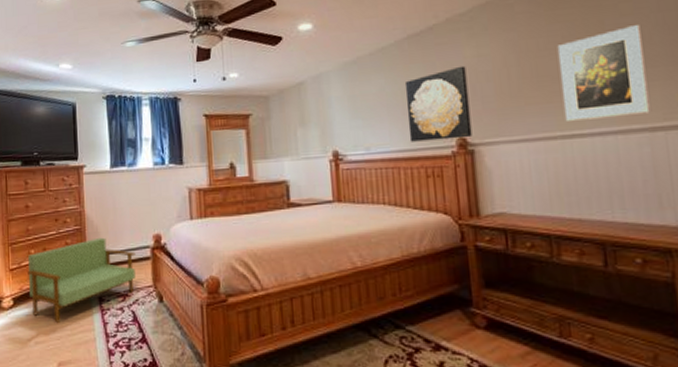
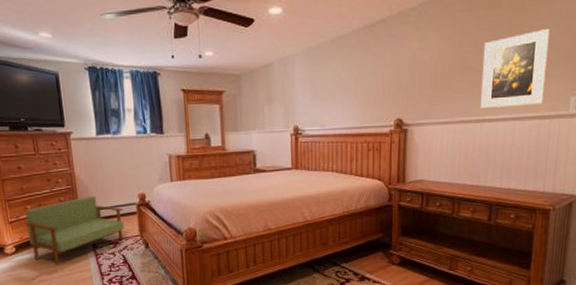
wall art: present [404,65,472,142] -> none [357,56,409,121]

